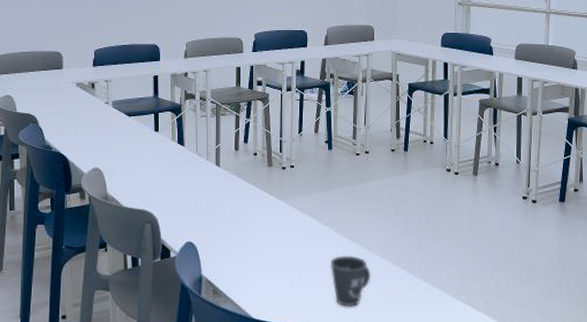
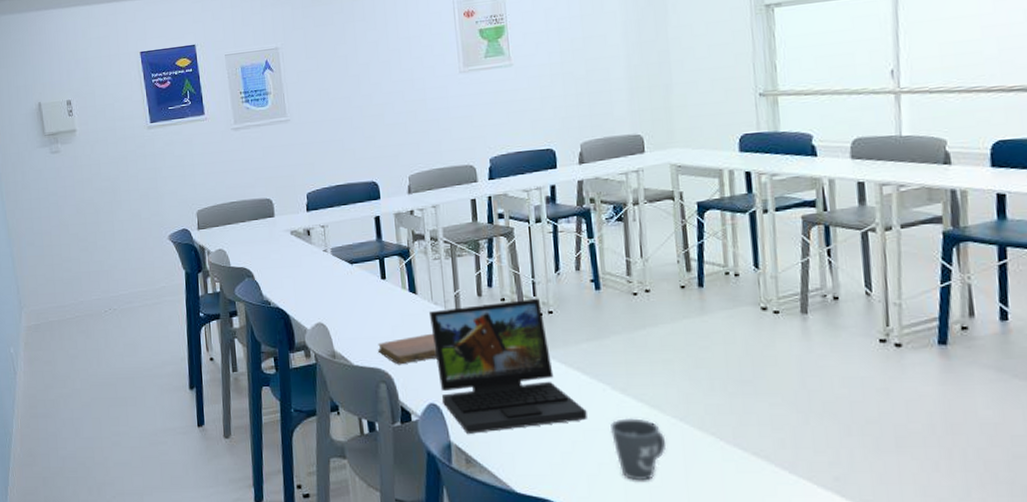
notebook: none [146,180,197,208] -> present [377,333,438,365]
laptop: none [194,154,314,268] -> present [430,298,587,434]

